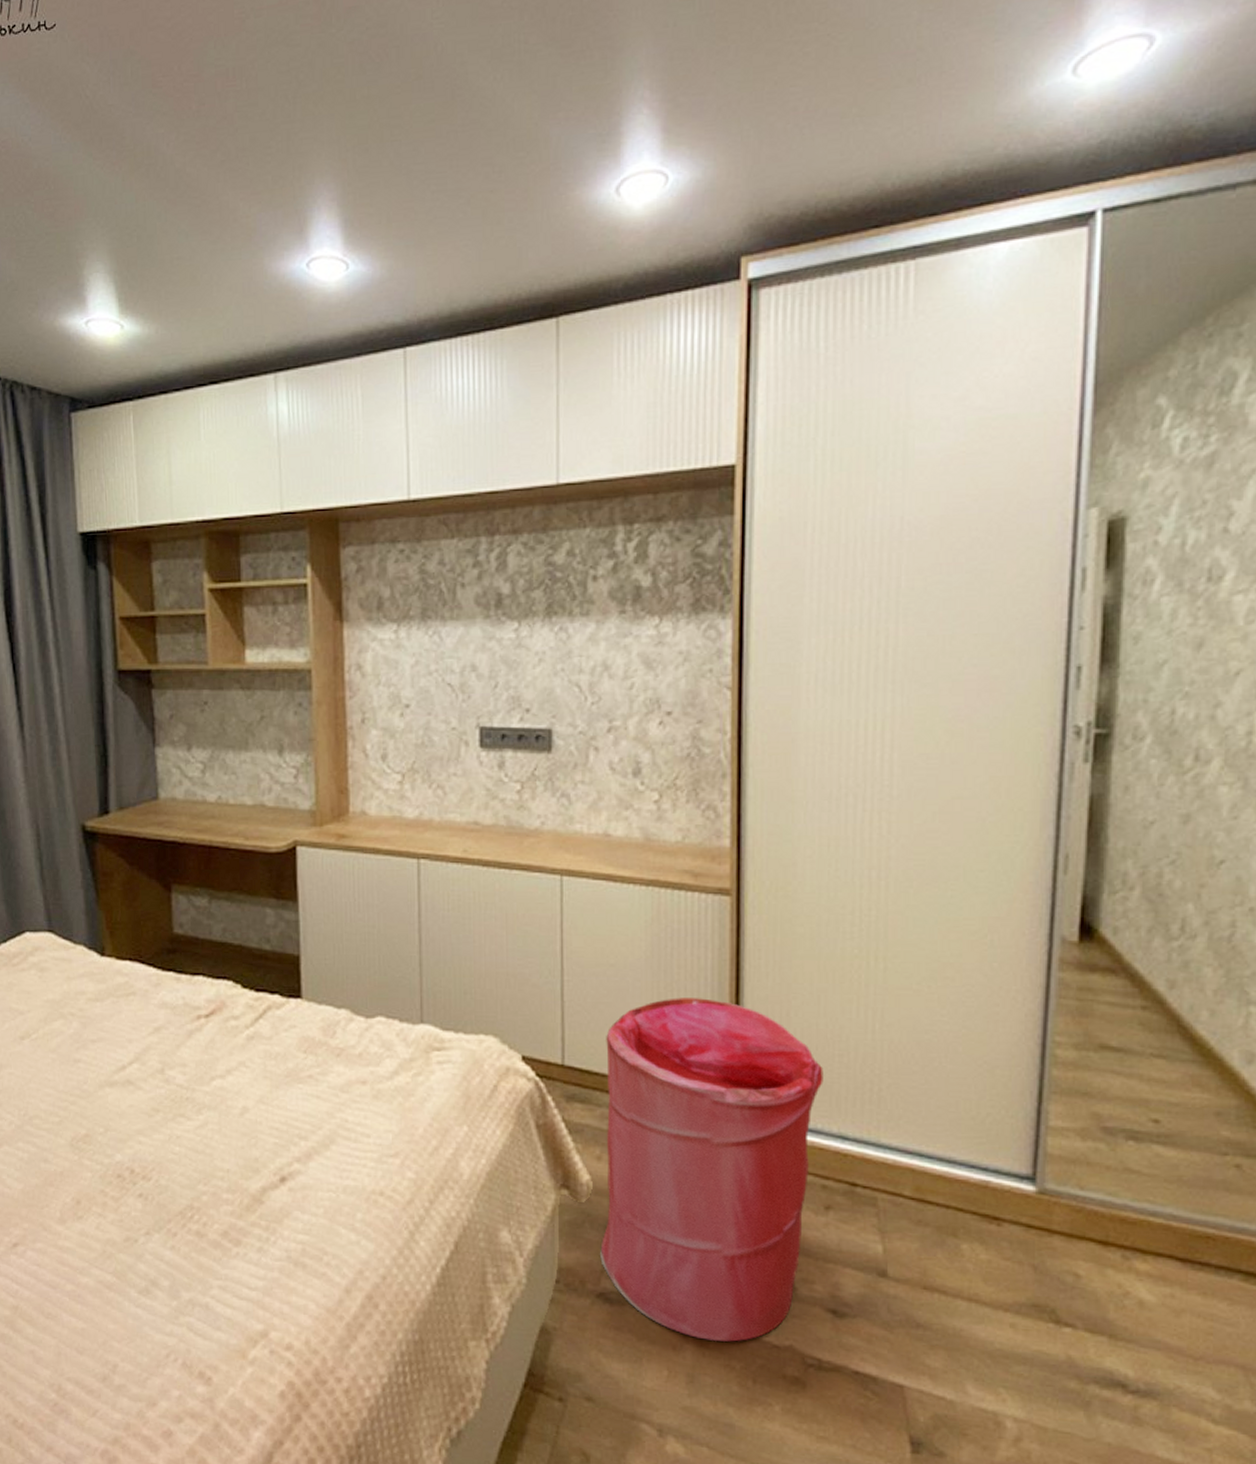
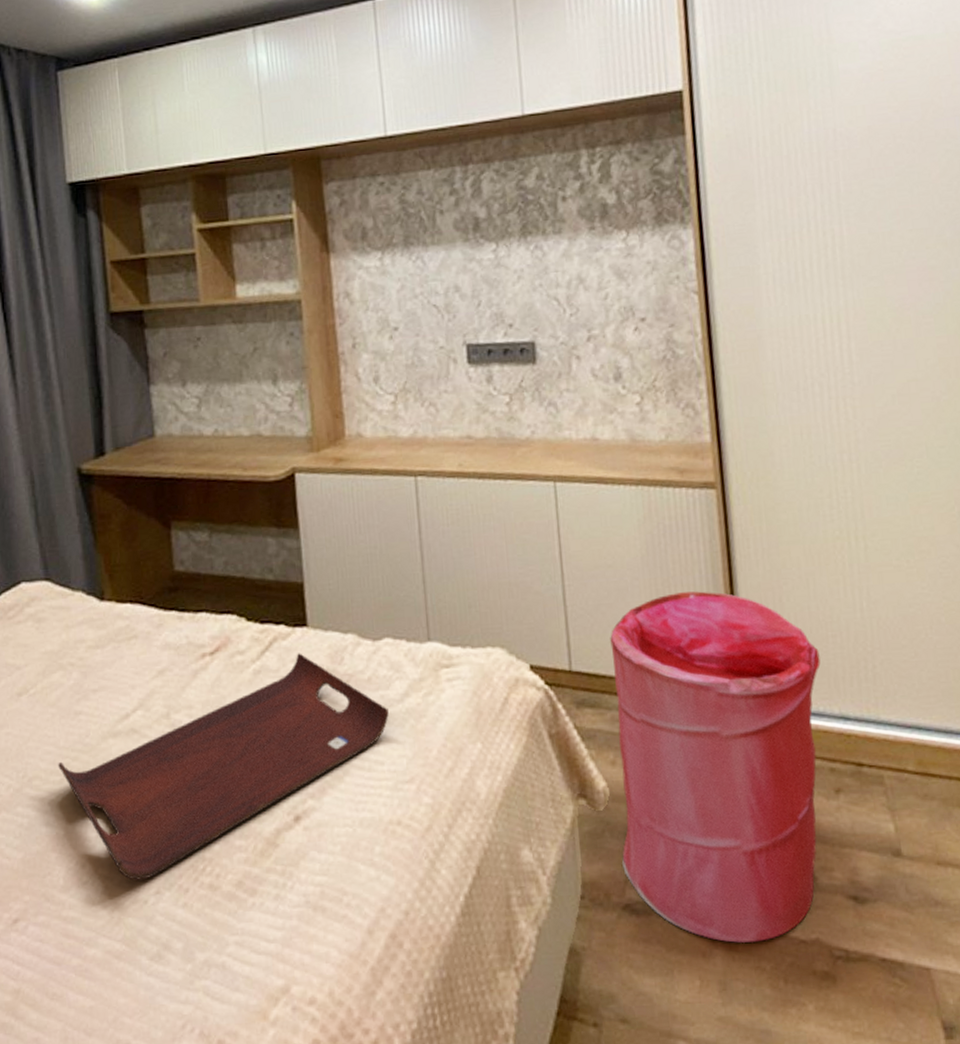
serving tray: none [57,1023,378,1221] -> present [58,653,389,880]

